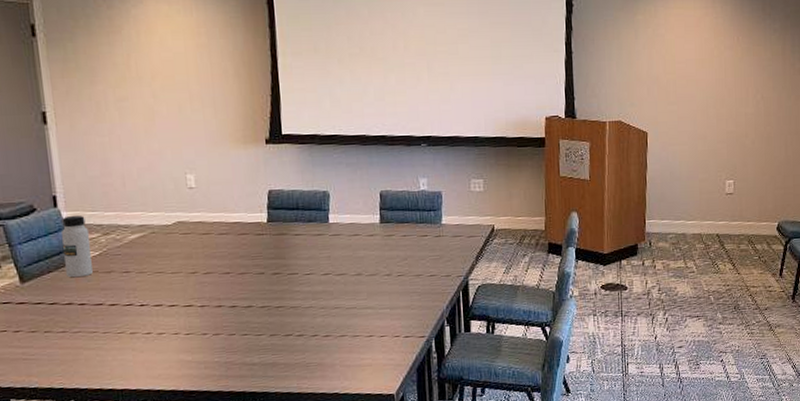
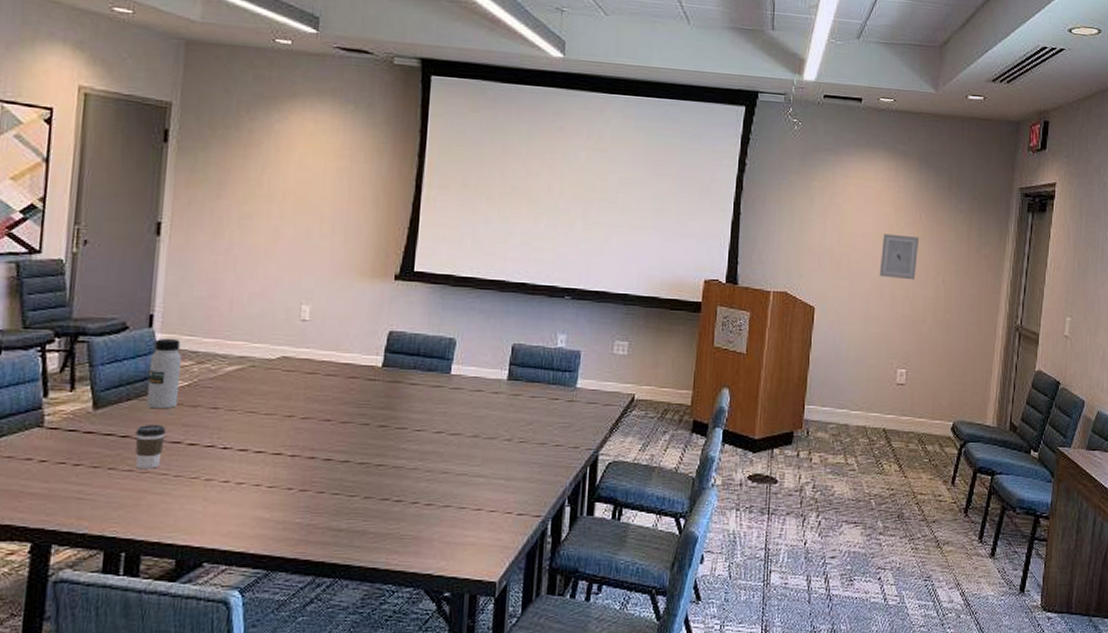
coffee cup: none [61,291,89,329] -> present [135,425,166,469]
wall art: none [703,58,739,99] -> present [879,233,920,280]

